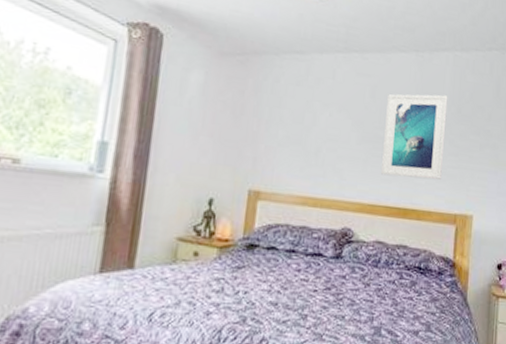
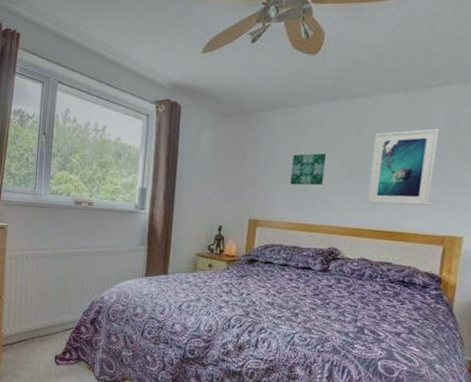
wall art: none [298,111,338,151] -> present [290,153,326,186]

